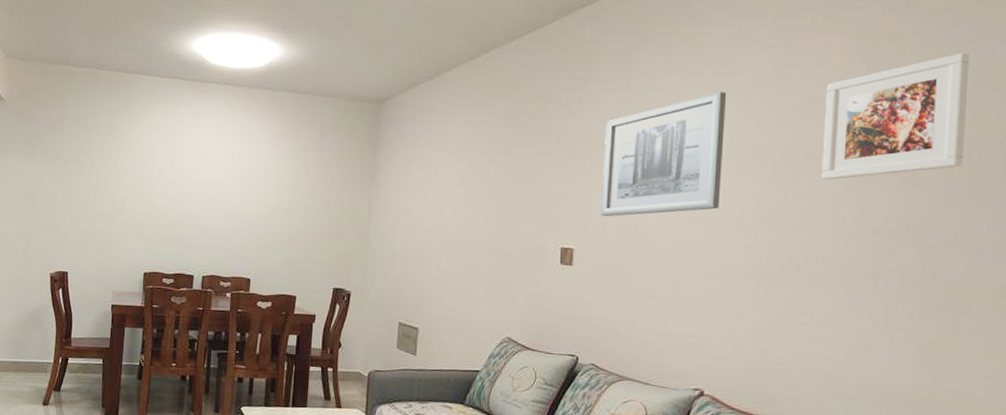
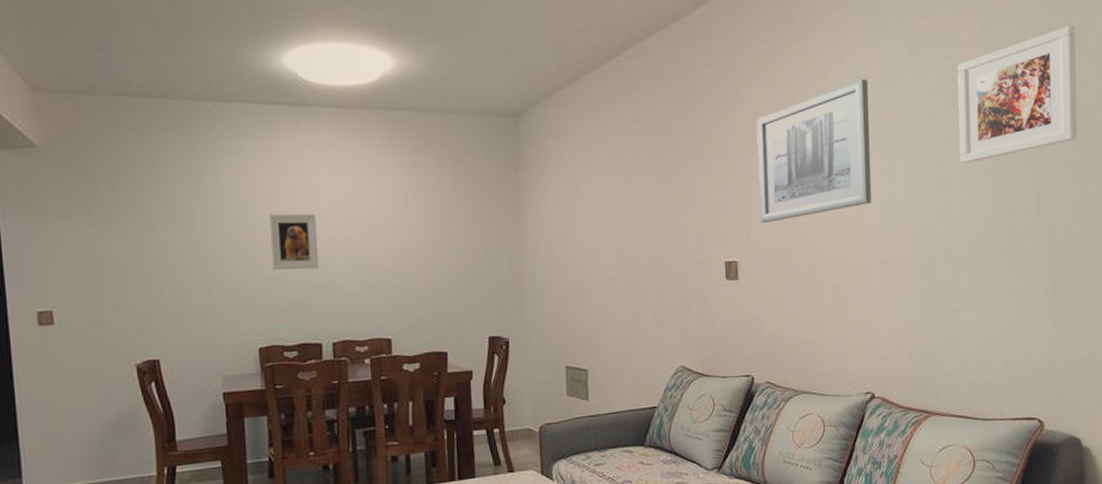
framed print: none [163,167,203,214] -> present [268,213,319,270]

